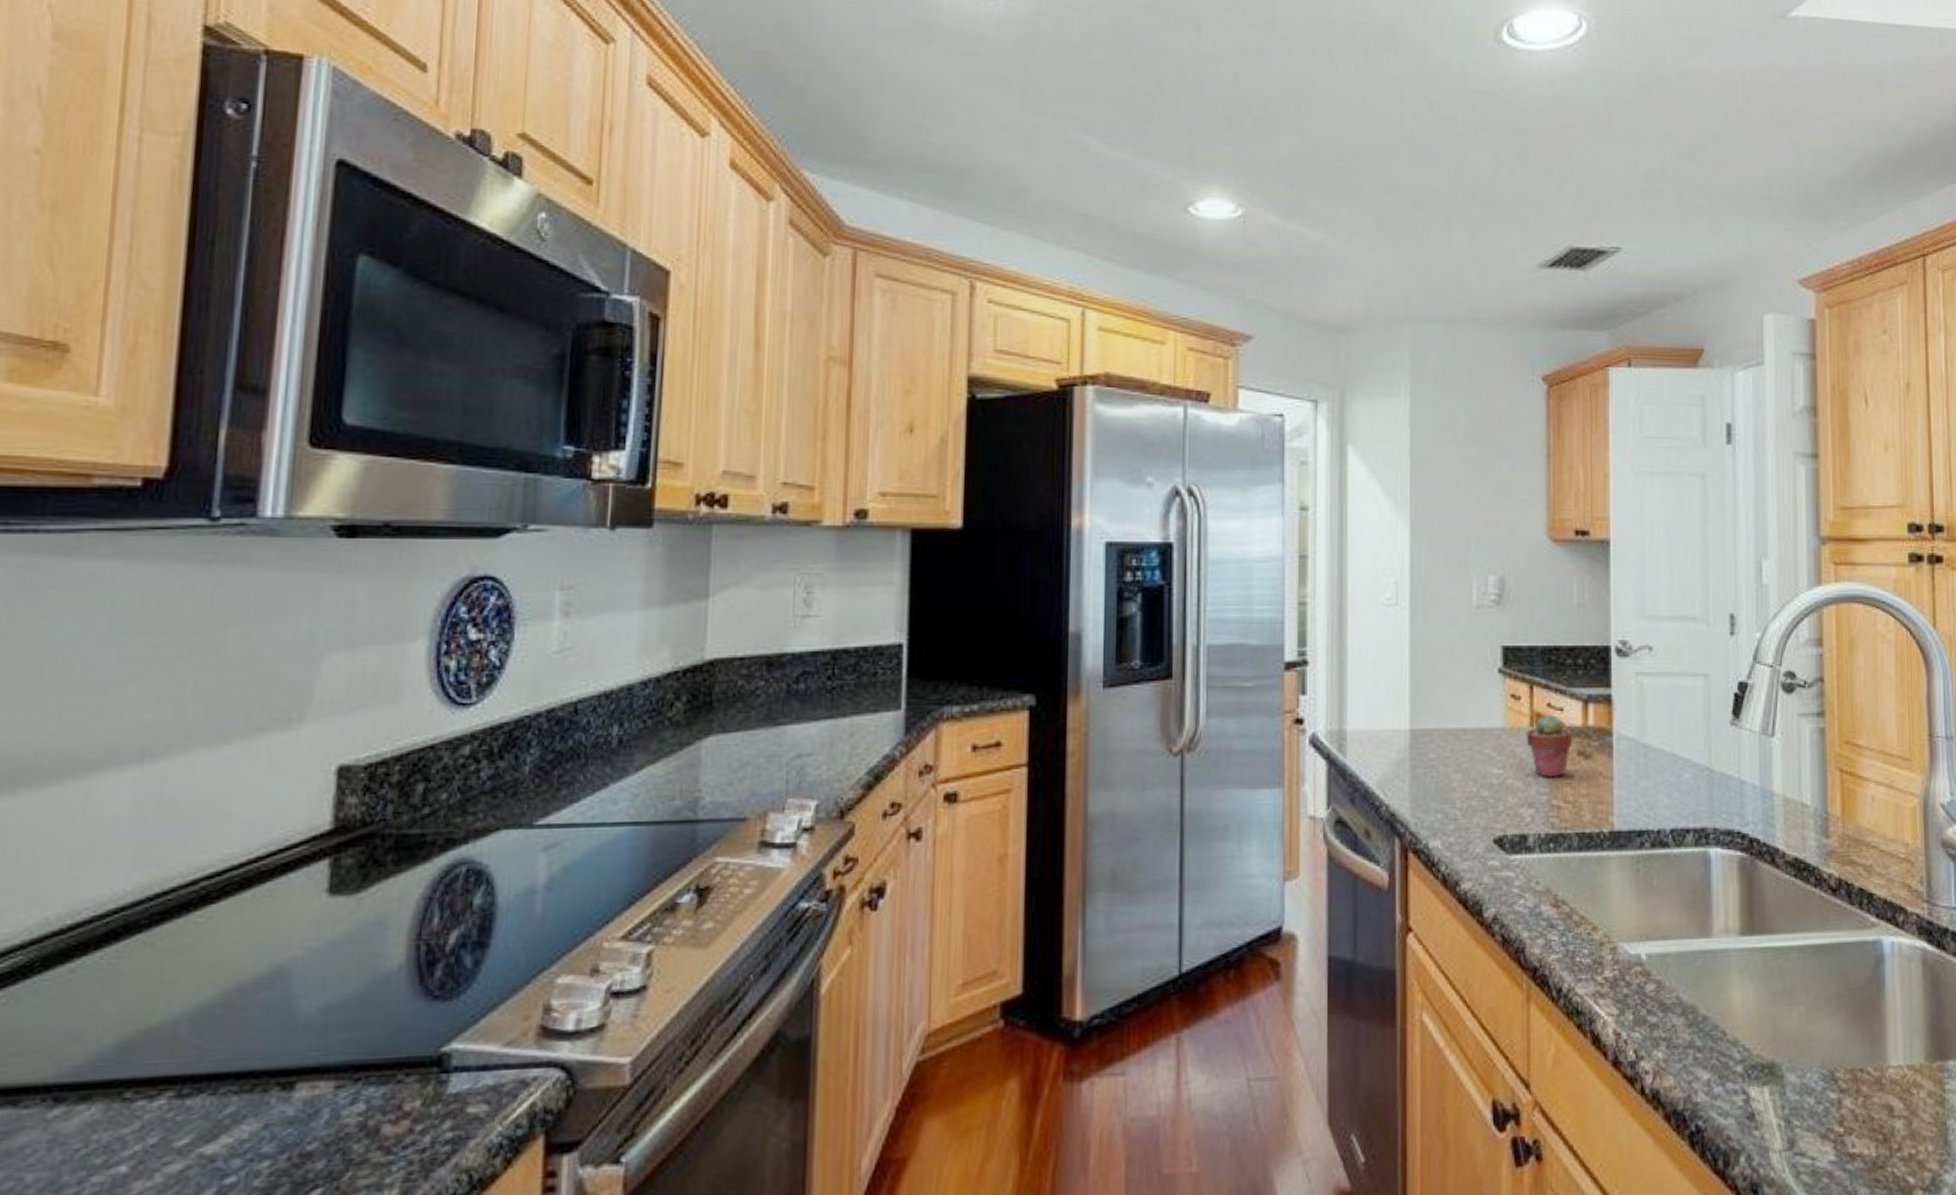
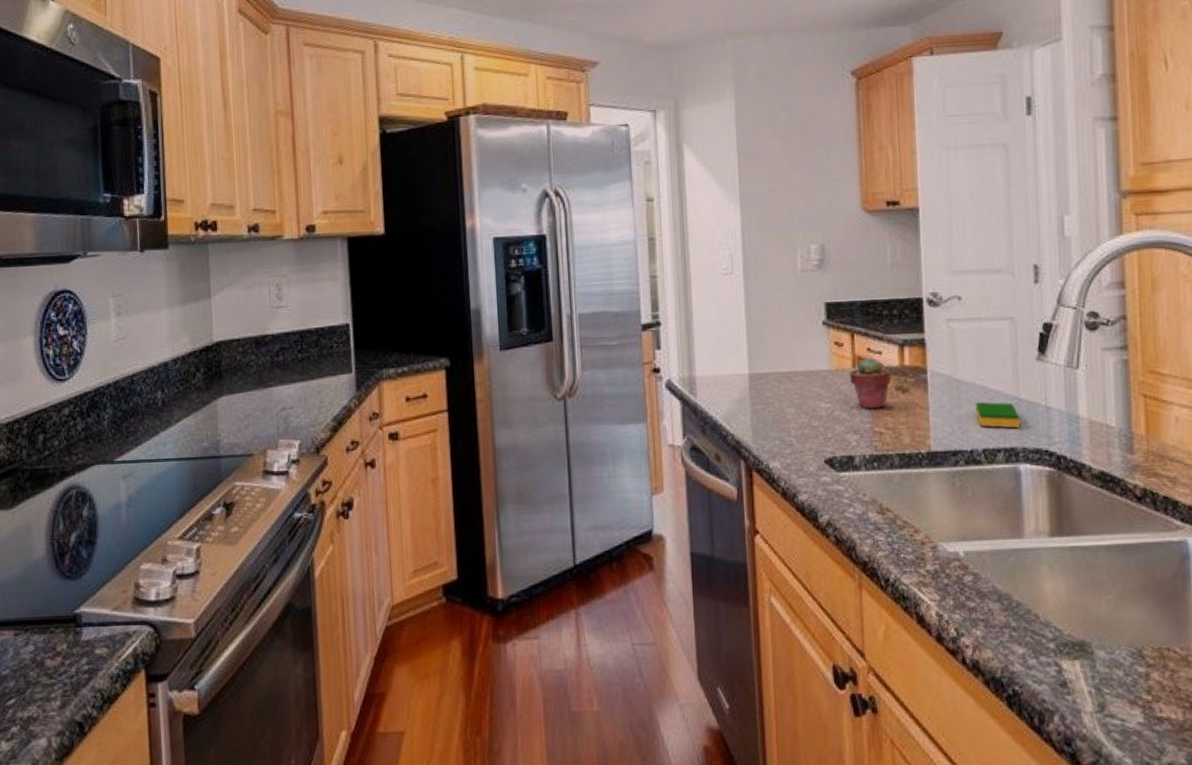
dish sponge: none [1664,772,1711,805] -> present [975,401,1020,429]

